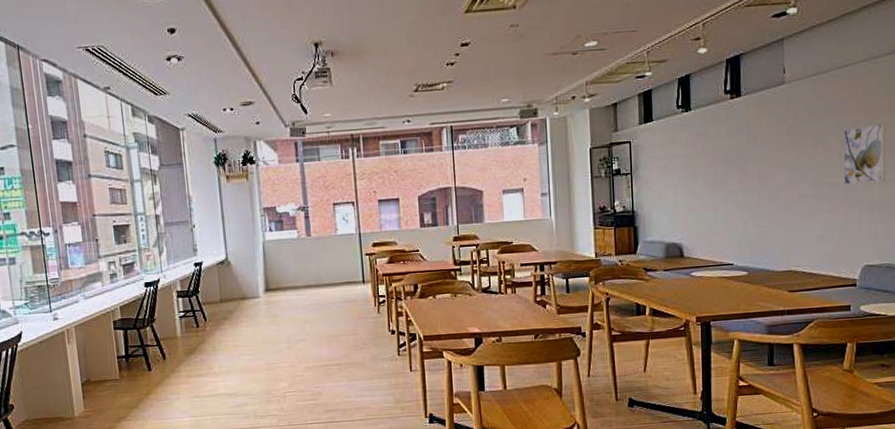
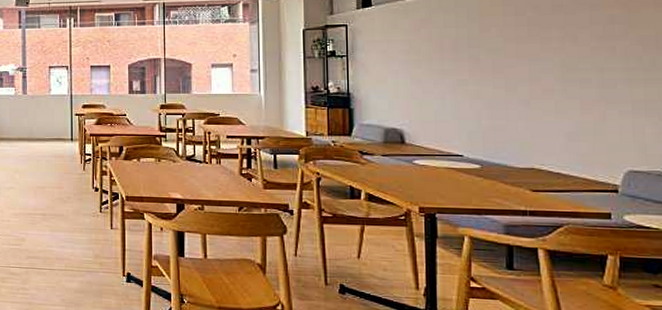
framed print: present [844,124,885,185] -> none [598,20,652,82]

